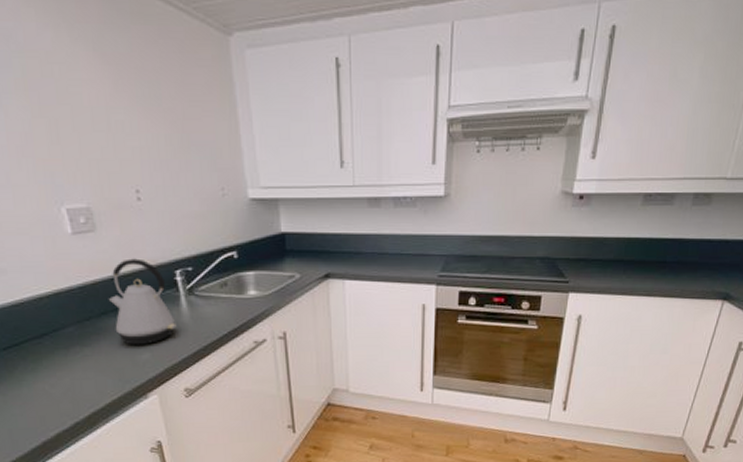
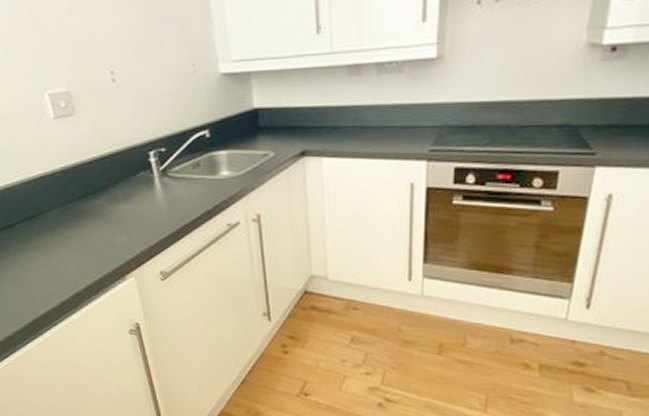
kettle: present [108,258,177,345] -> none [87,140,151,228]

